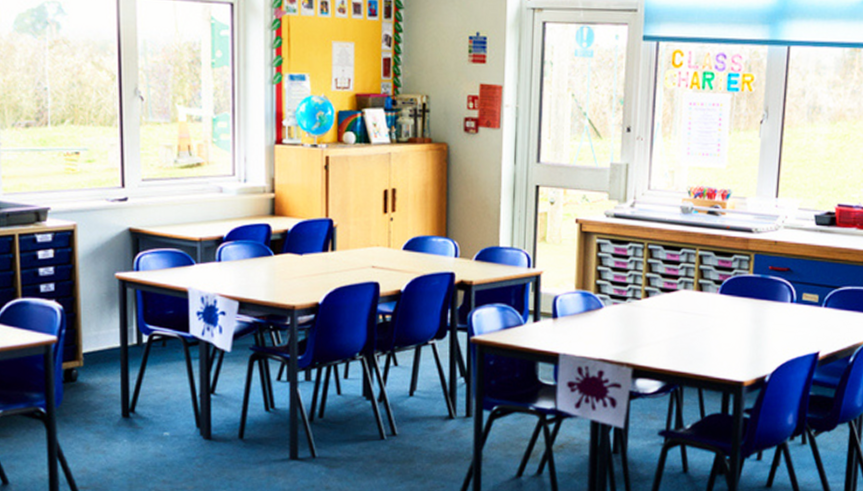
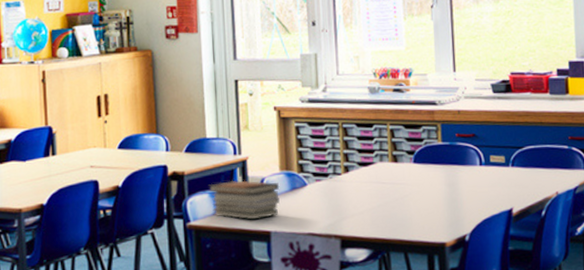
book stack: none [496,294,574,340] -> present [208,180,280,220]

